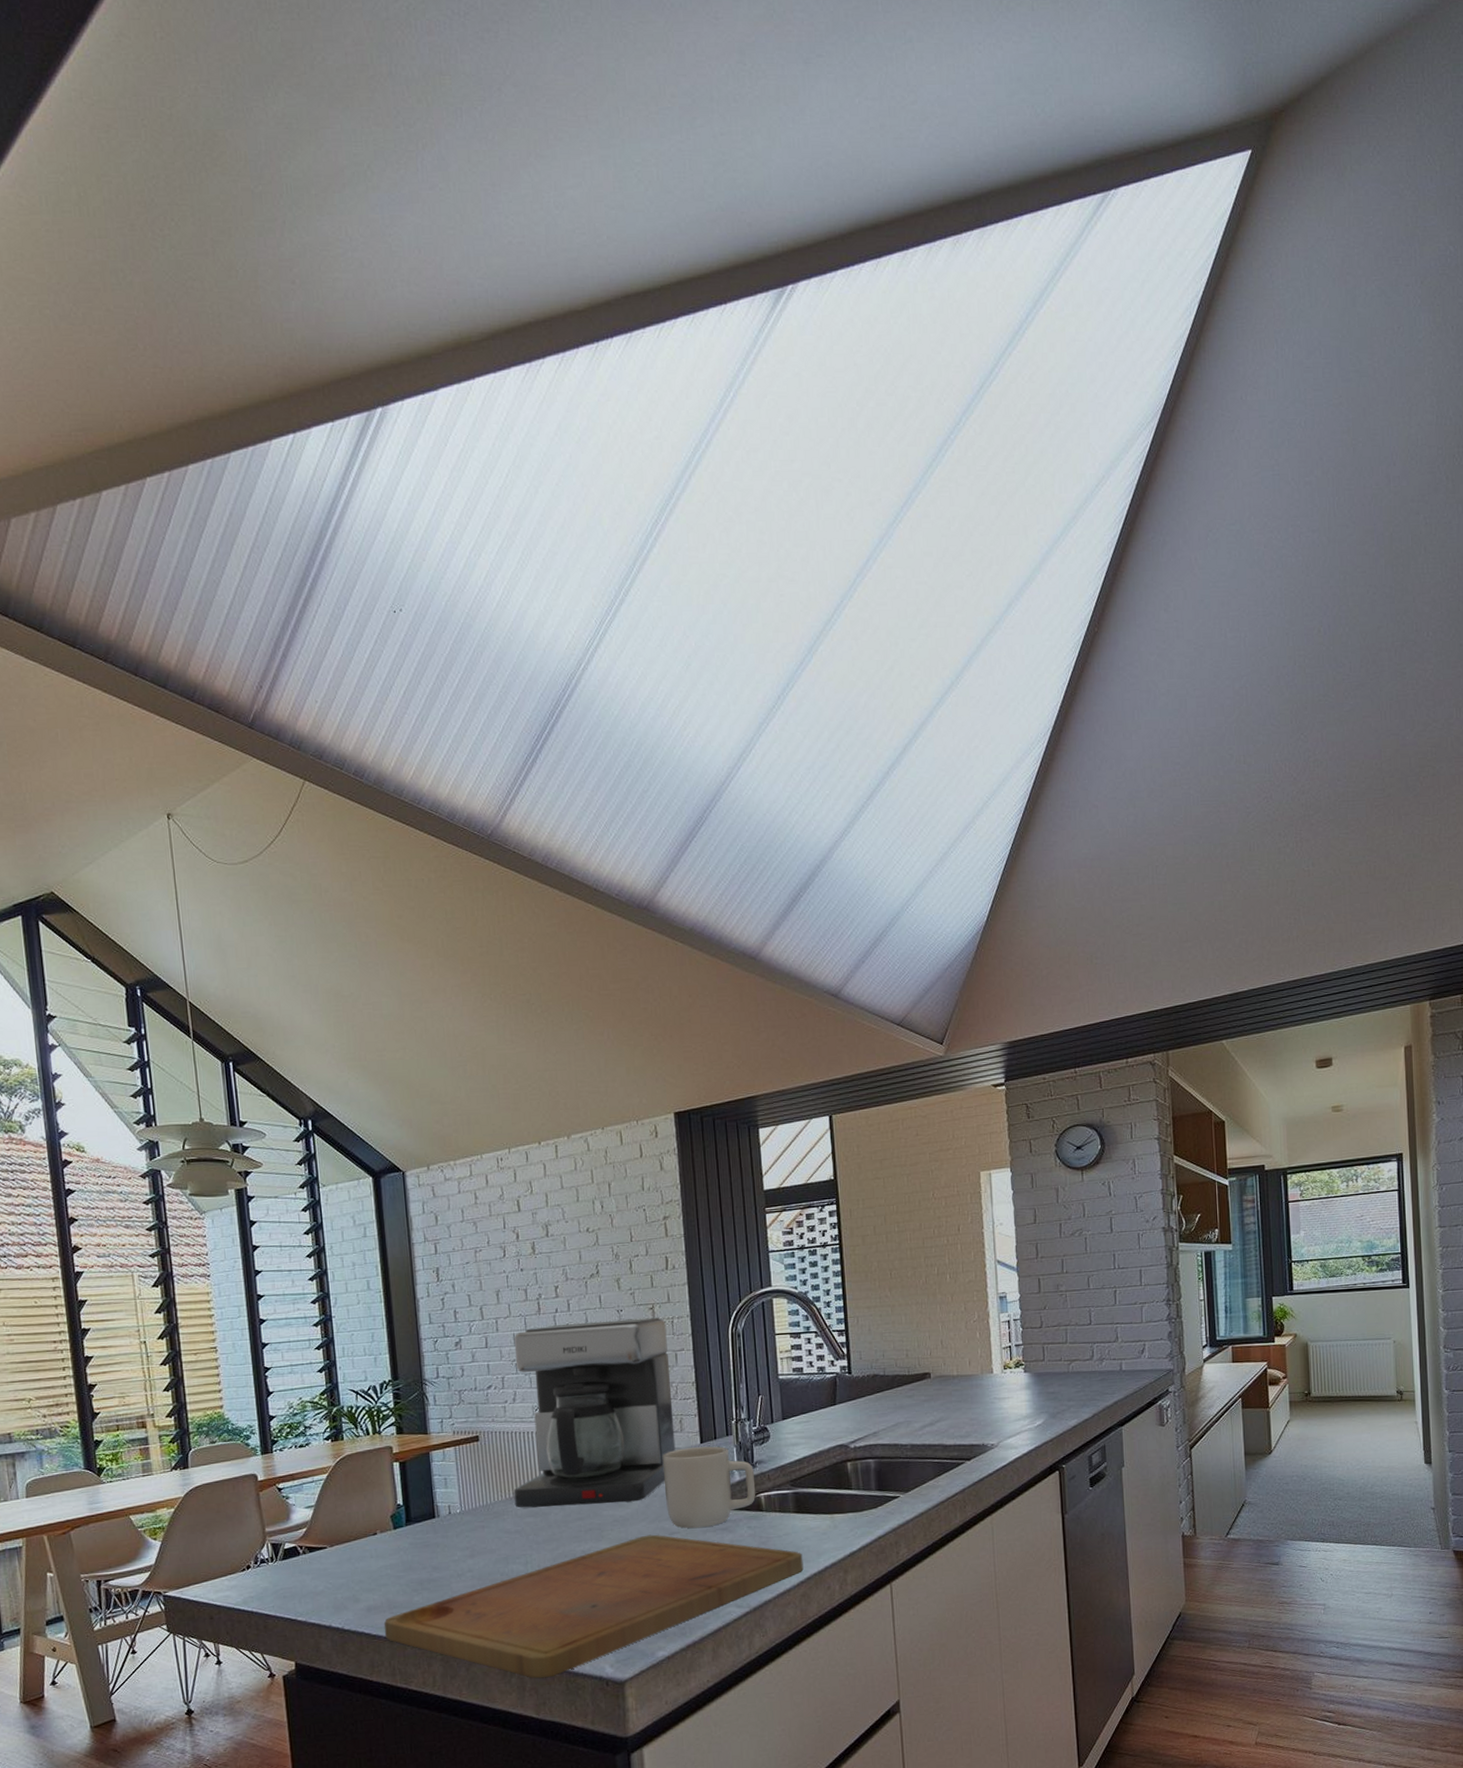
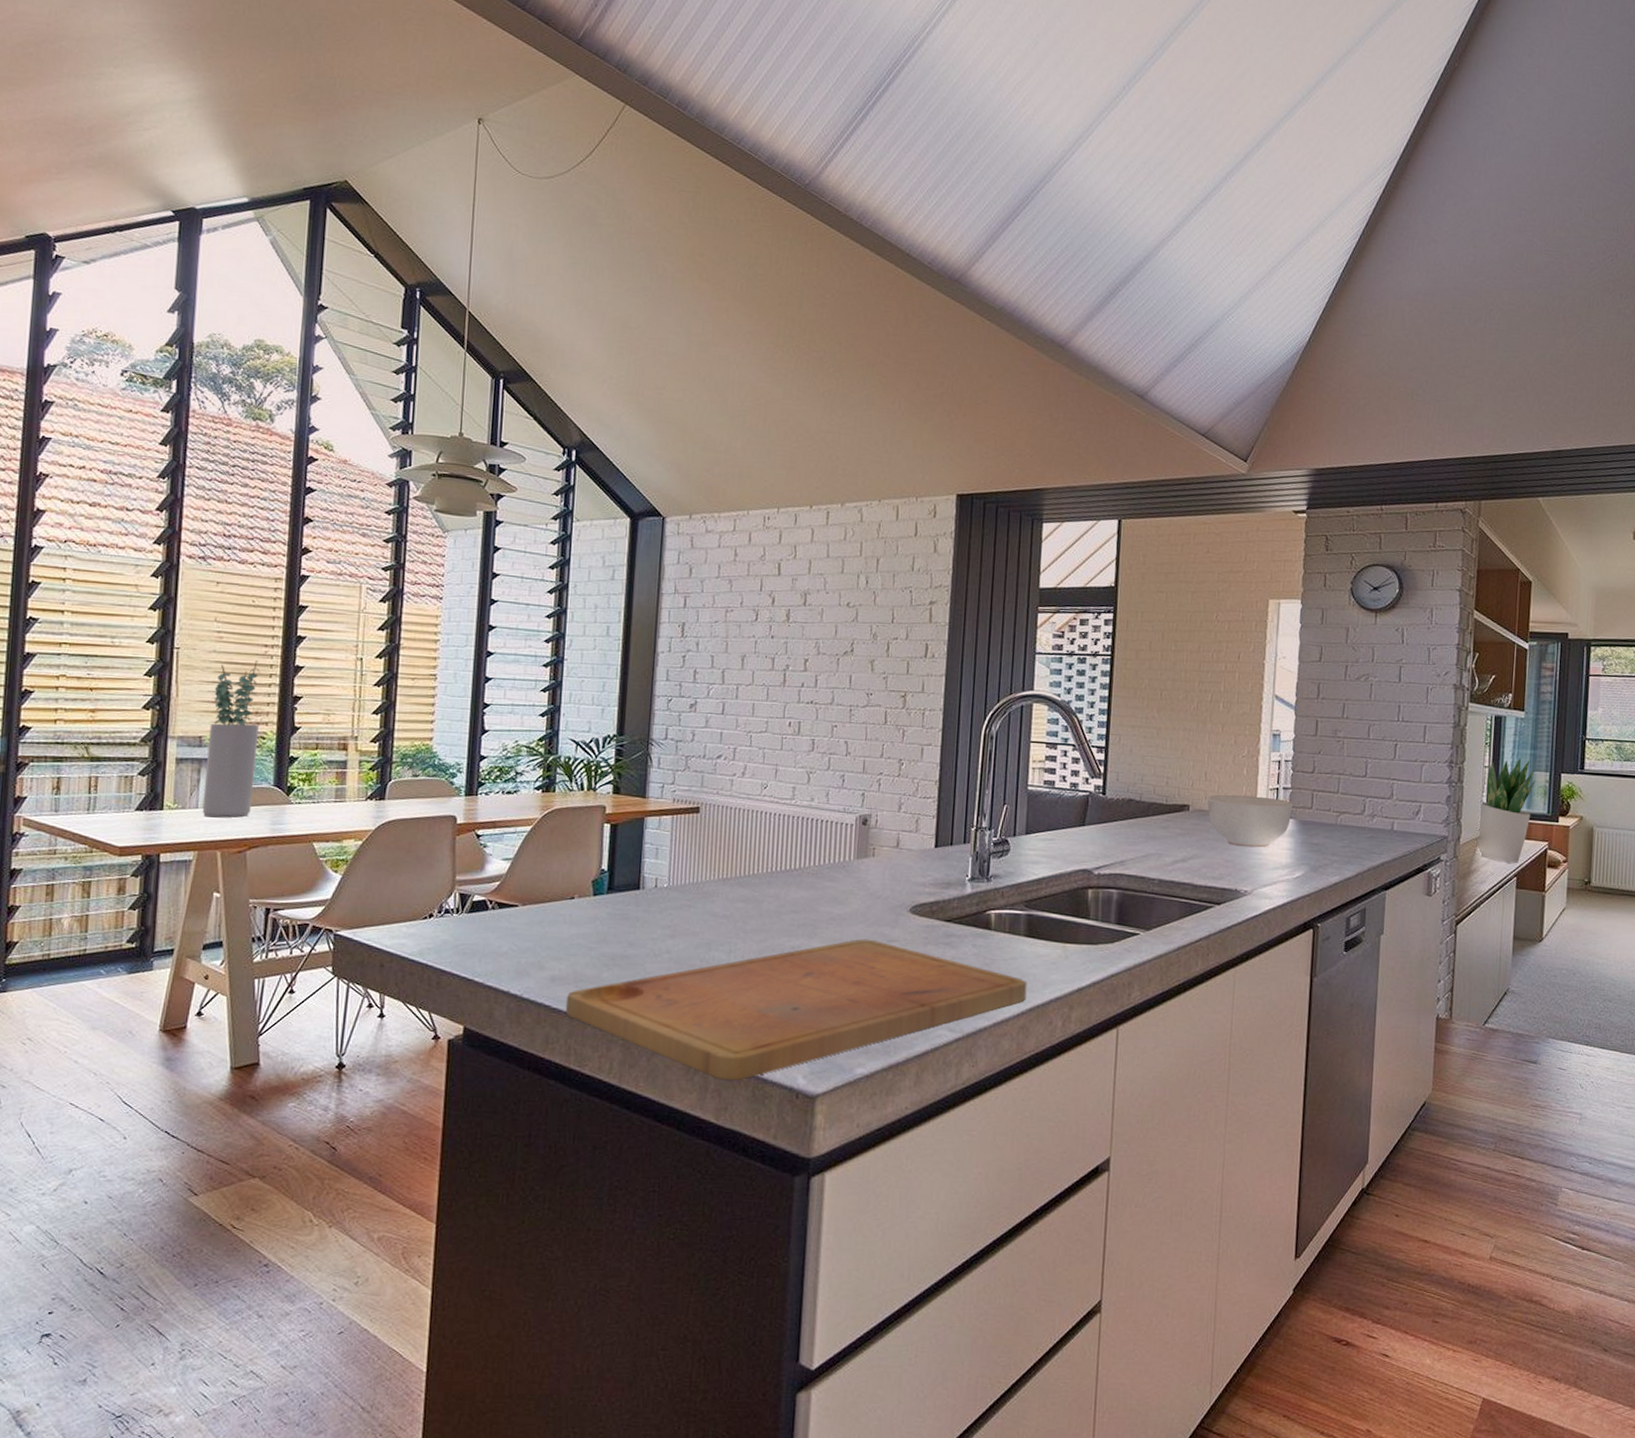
vase: none [15,1357,68,1506] -> present [202,660,260,818]
coffee maker: present [513,1317,676,1508] -> none [726,700,916,901]
mug: present [662,1446,756,1529] -> none [888,850,988,940]
bowl: none [945,1356,1027,1405] -> present [1207,794,1293,848]
planter: none [1201,1288,1250,1387] -> present [1477,758,1536,864]

